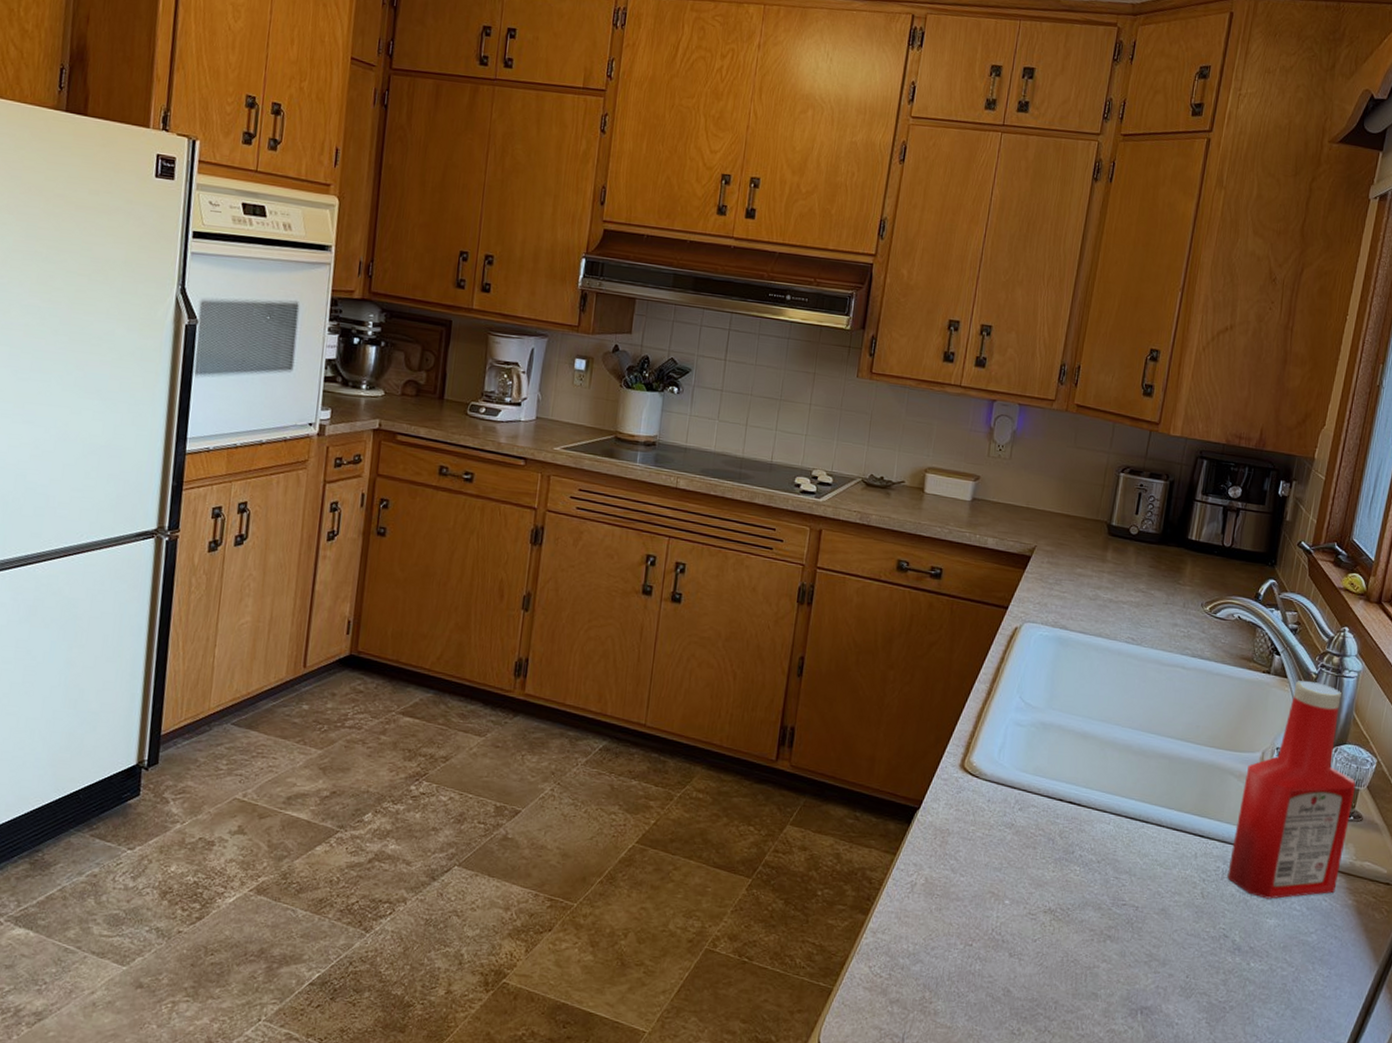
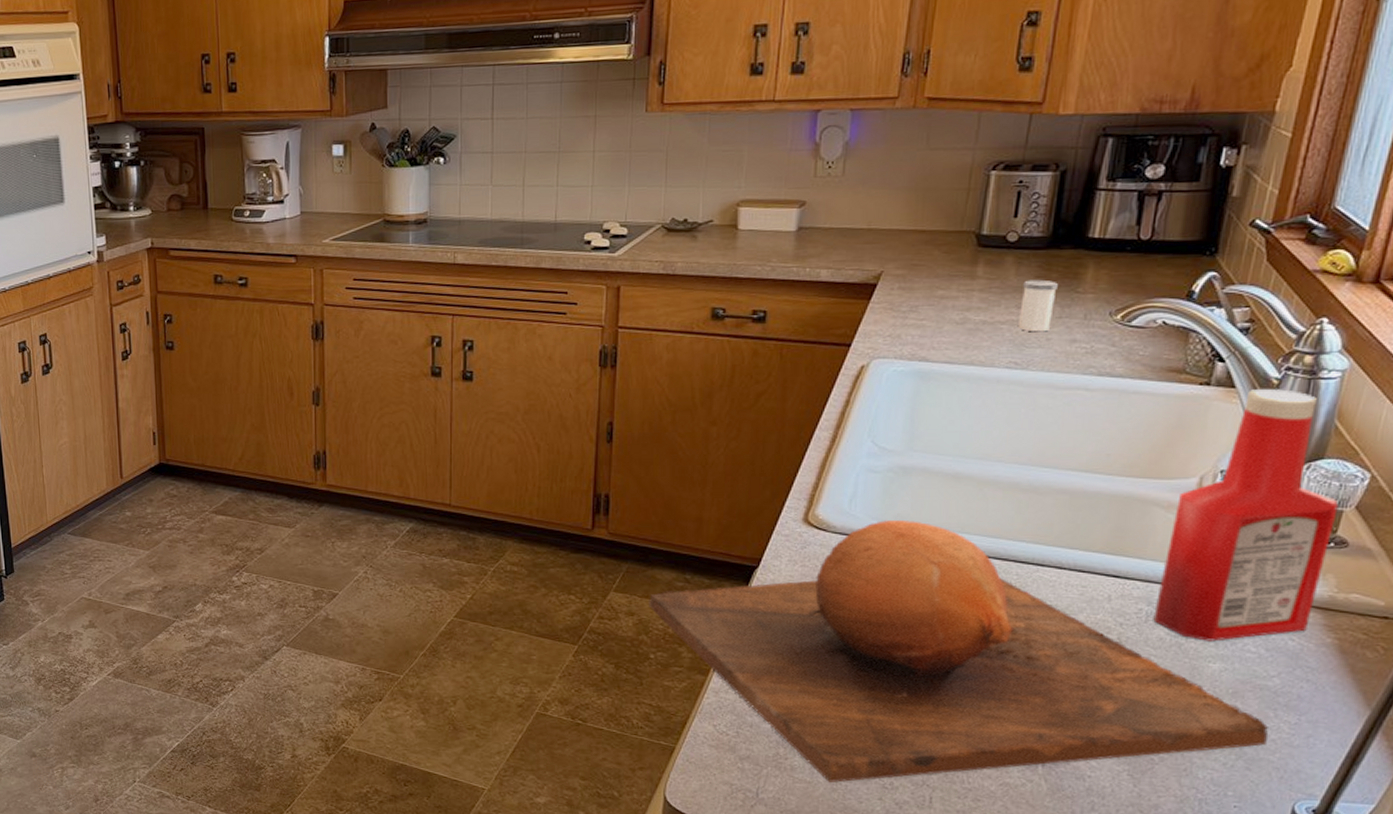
chopping board: none [821,771,1309,1028] -> present [649,520,1269,783]
salt shaker: none [1135,568,1165,615] -> present [1017,279,1058,332]

